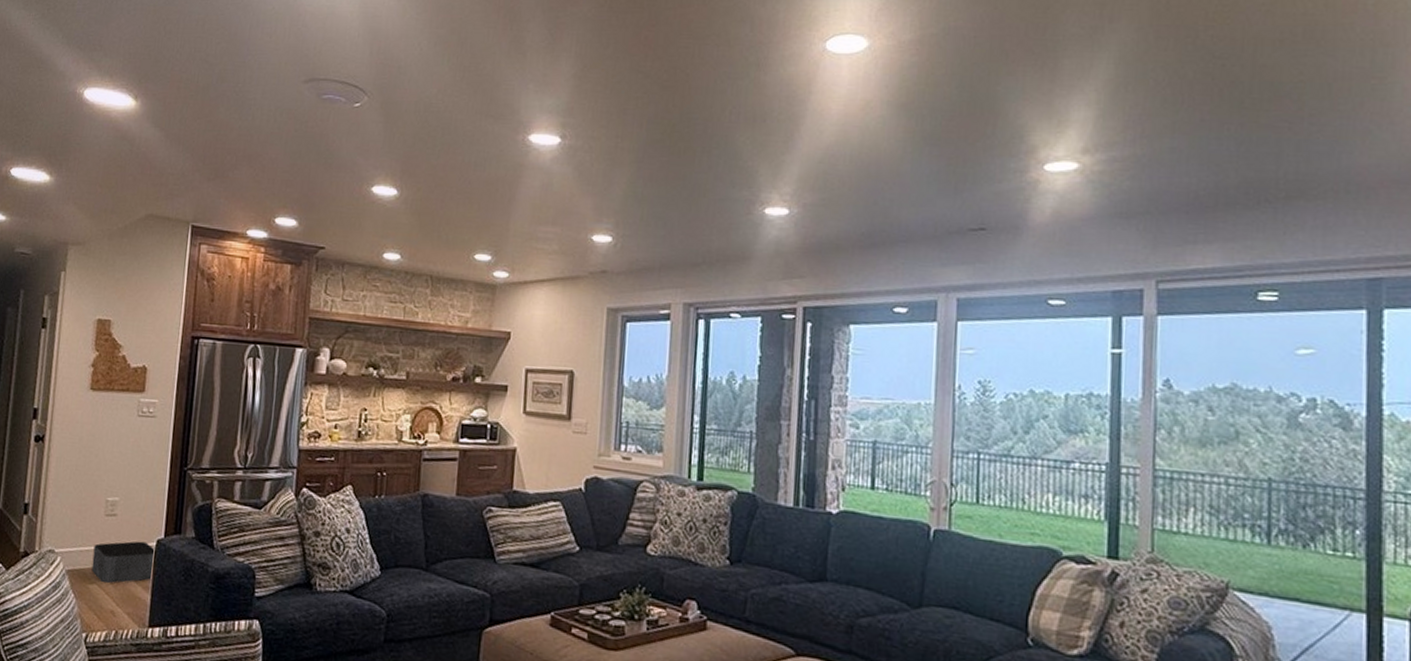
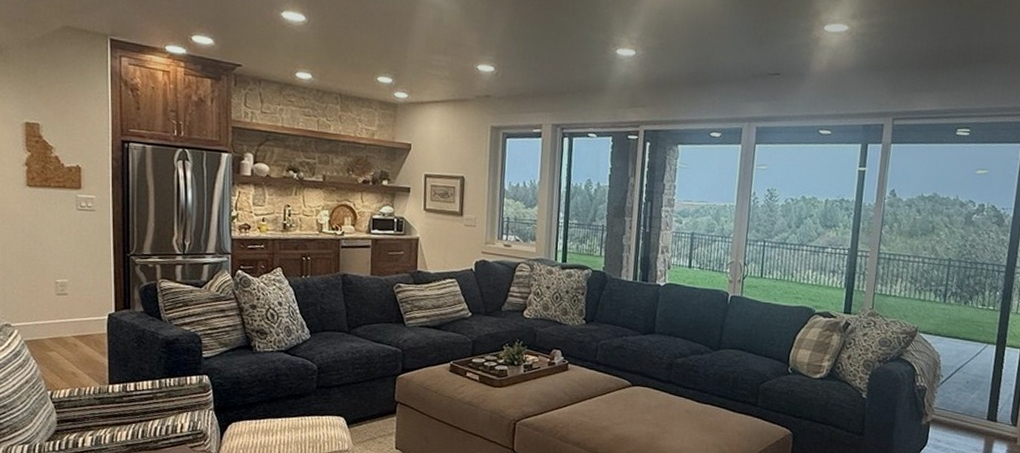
storage bin: present [91,541,156,584] -> none [49,315,109,351]

